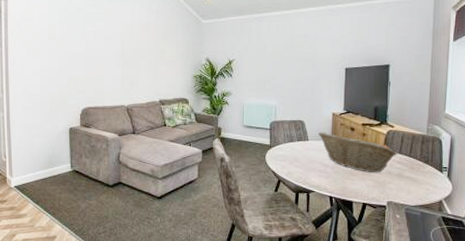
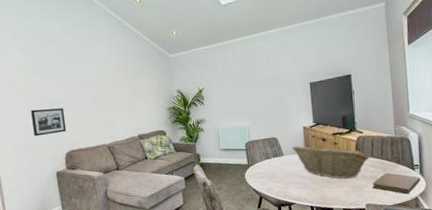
picture frame: none [50,60,86,88] -> present [31,108,67,137]
notebook: none [397,172,447,196] -> present [373,173,421,194]

